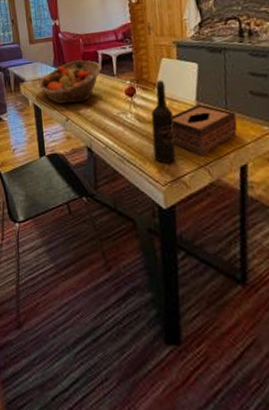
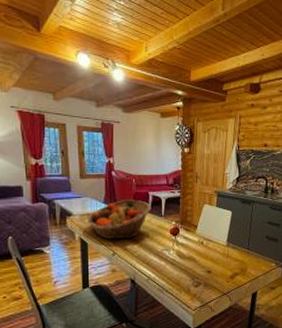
wine bottle: present [151,80,176,163] -> none [188,223,208,292]
tissue box: present [171,103,238,157] -> none [205,244,254,287]

